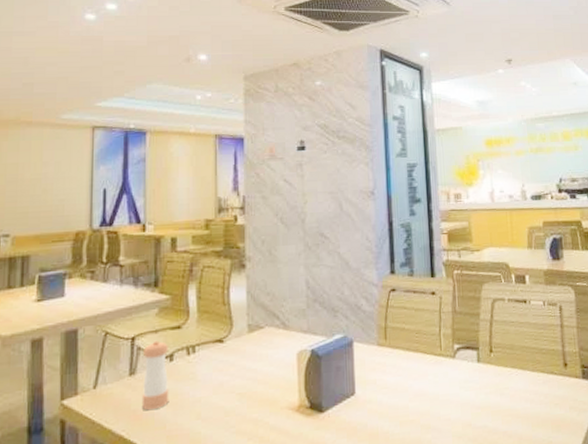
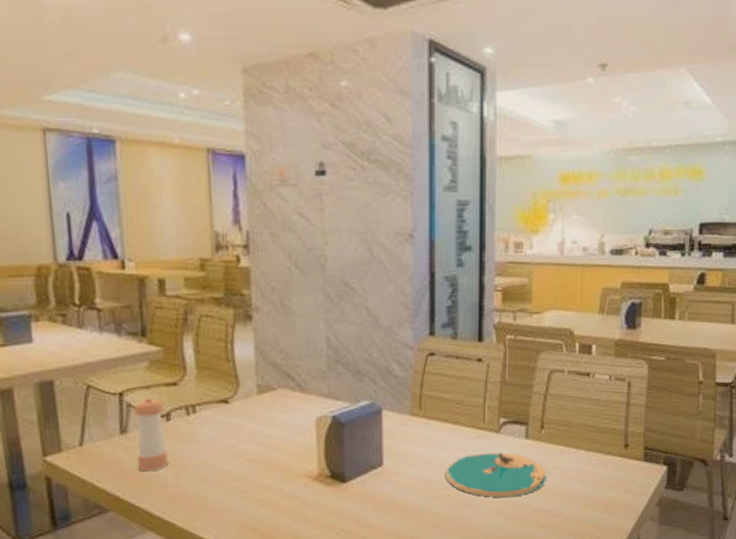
plate: none [410,376,499,421] -> present [445,452,546,498]

